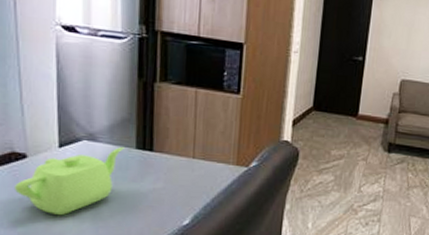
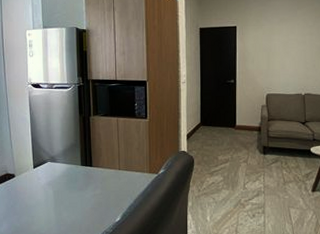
teapot: present [15,147,124,216] -> none [9,165,74,218]

